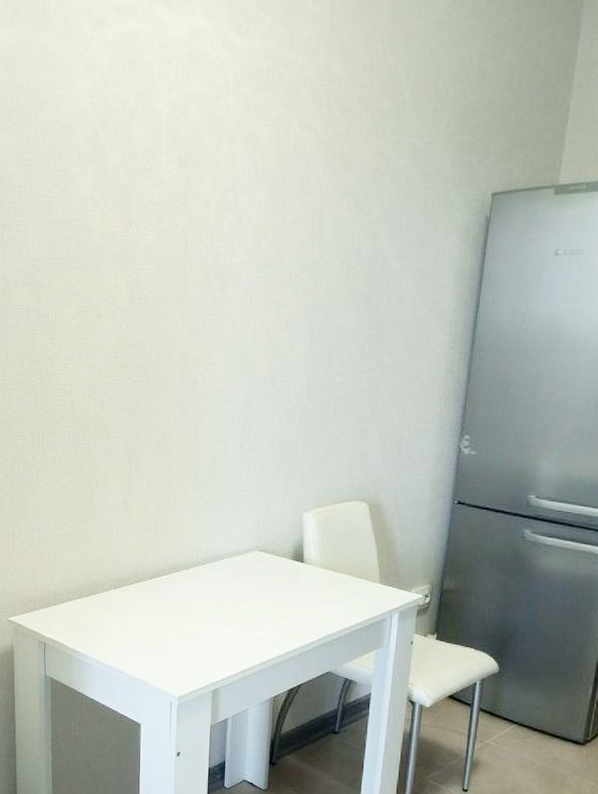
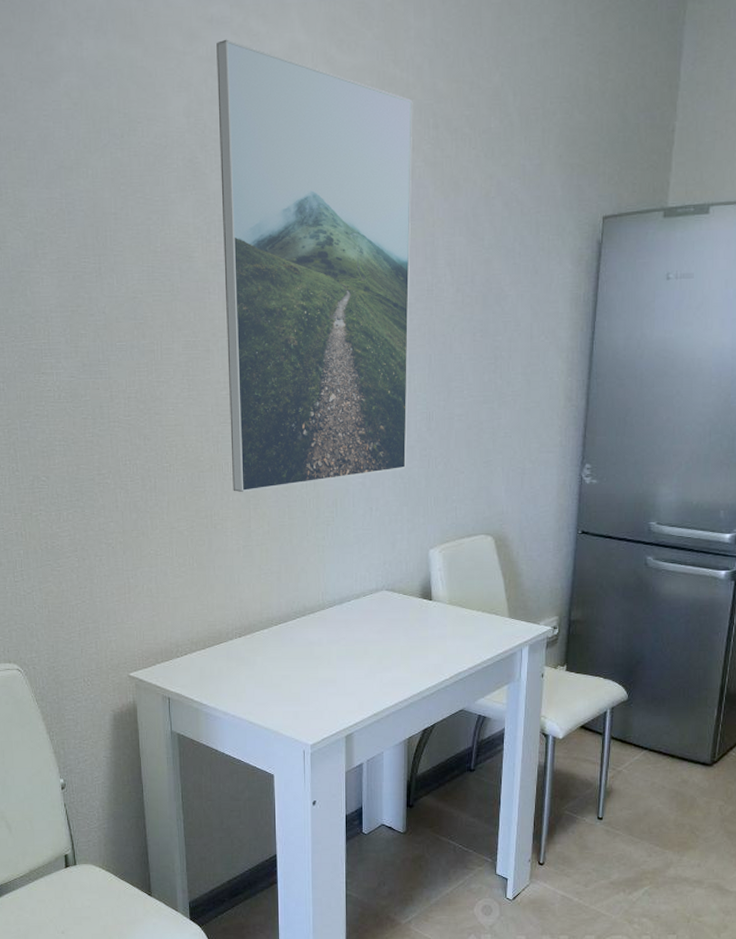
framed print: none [116,25,307,451] -> present [216,39,413,493]

